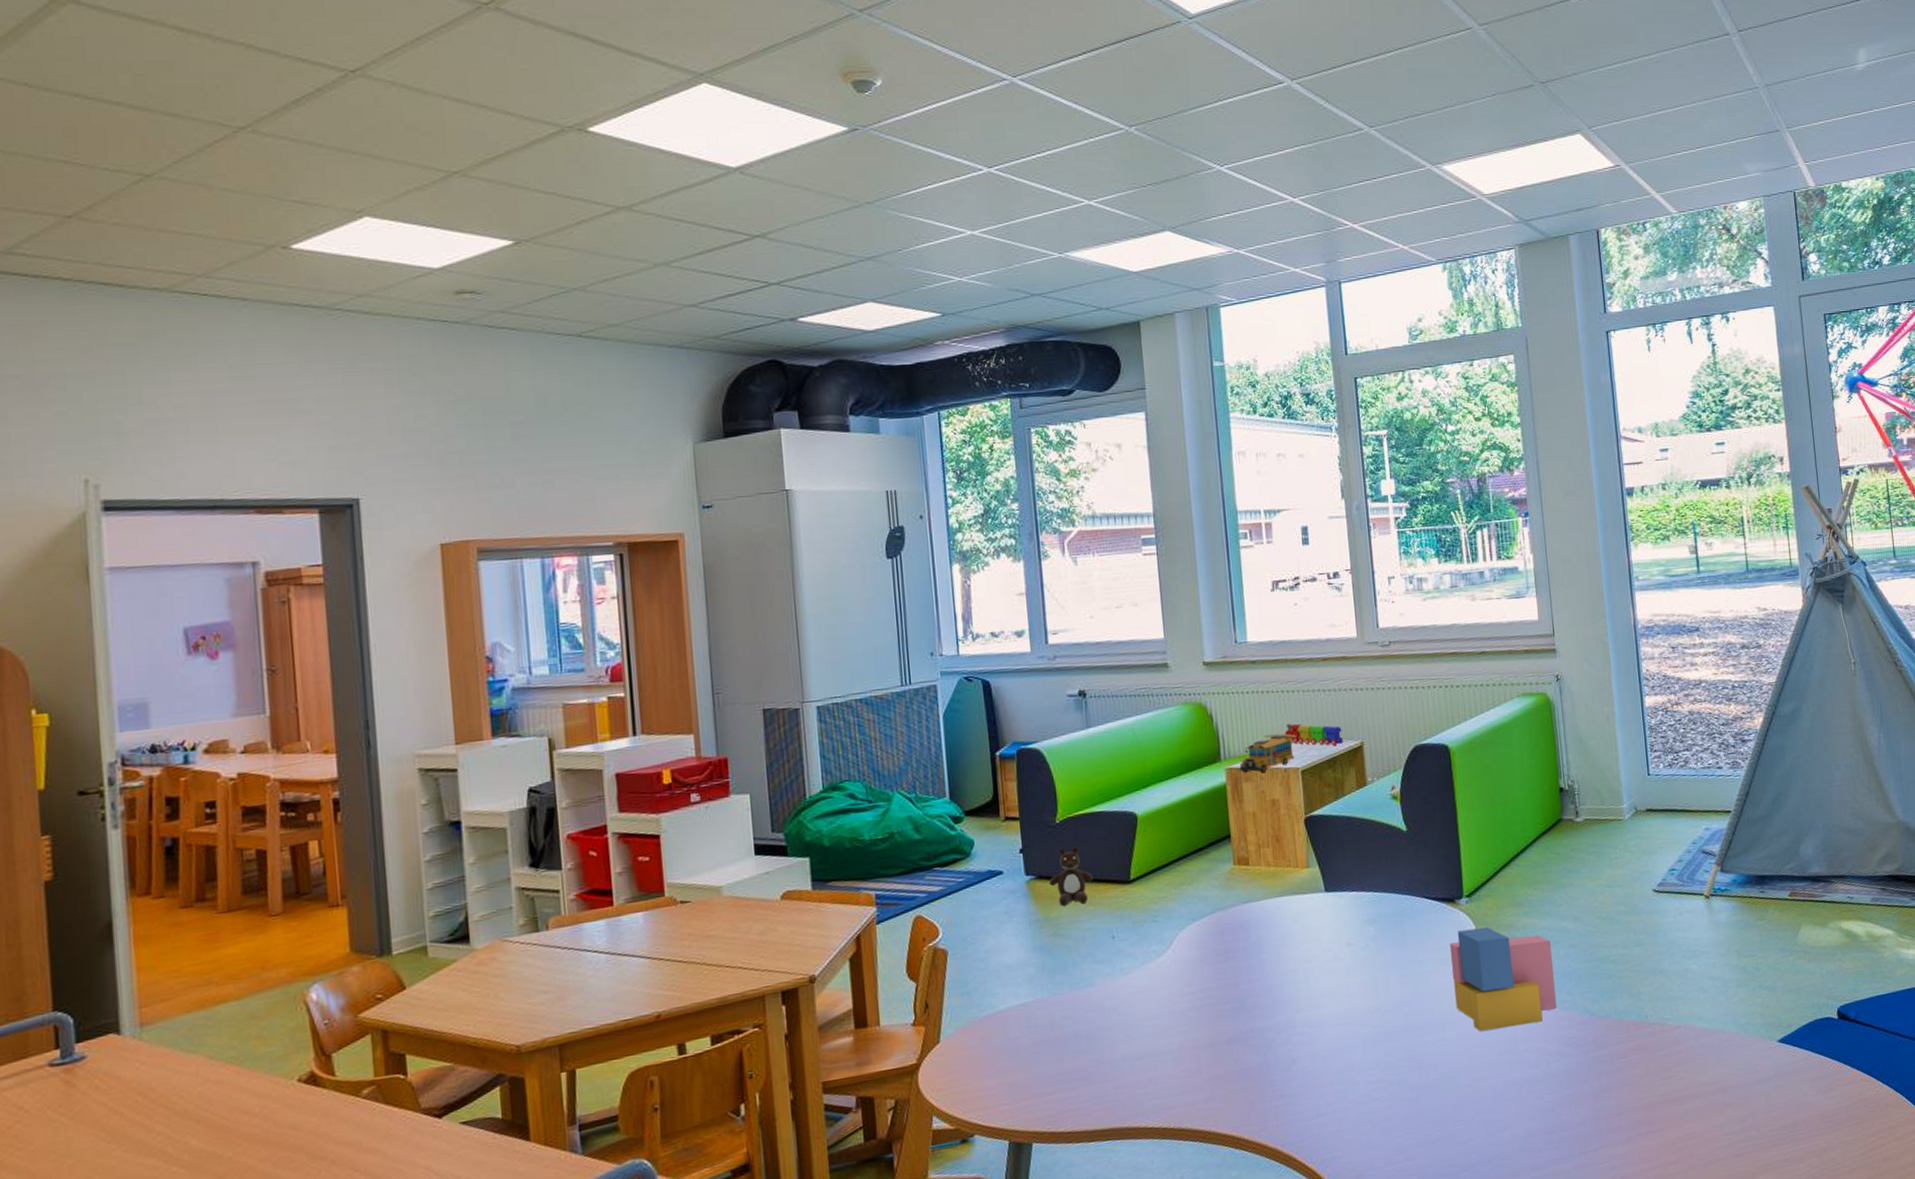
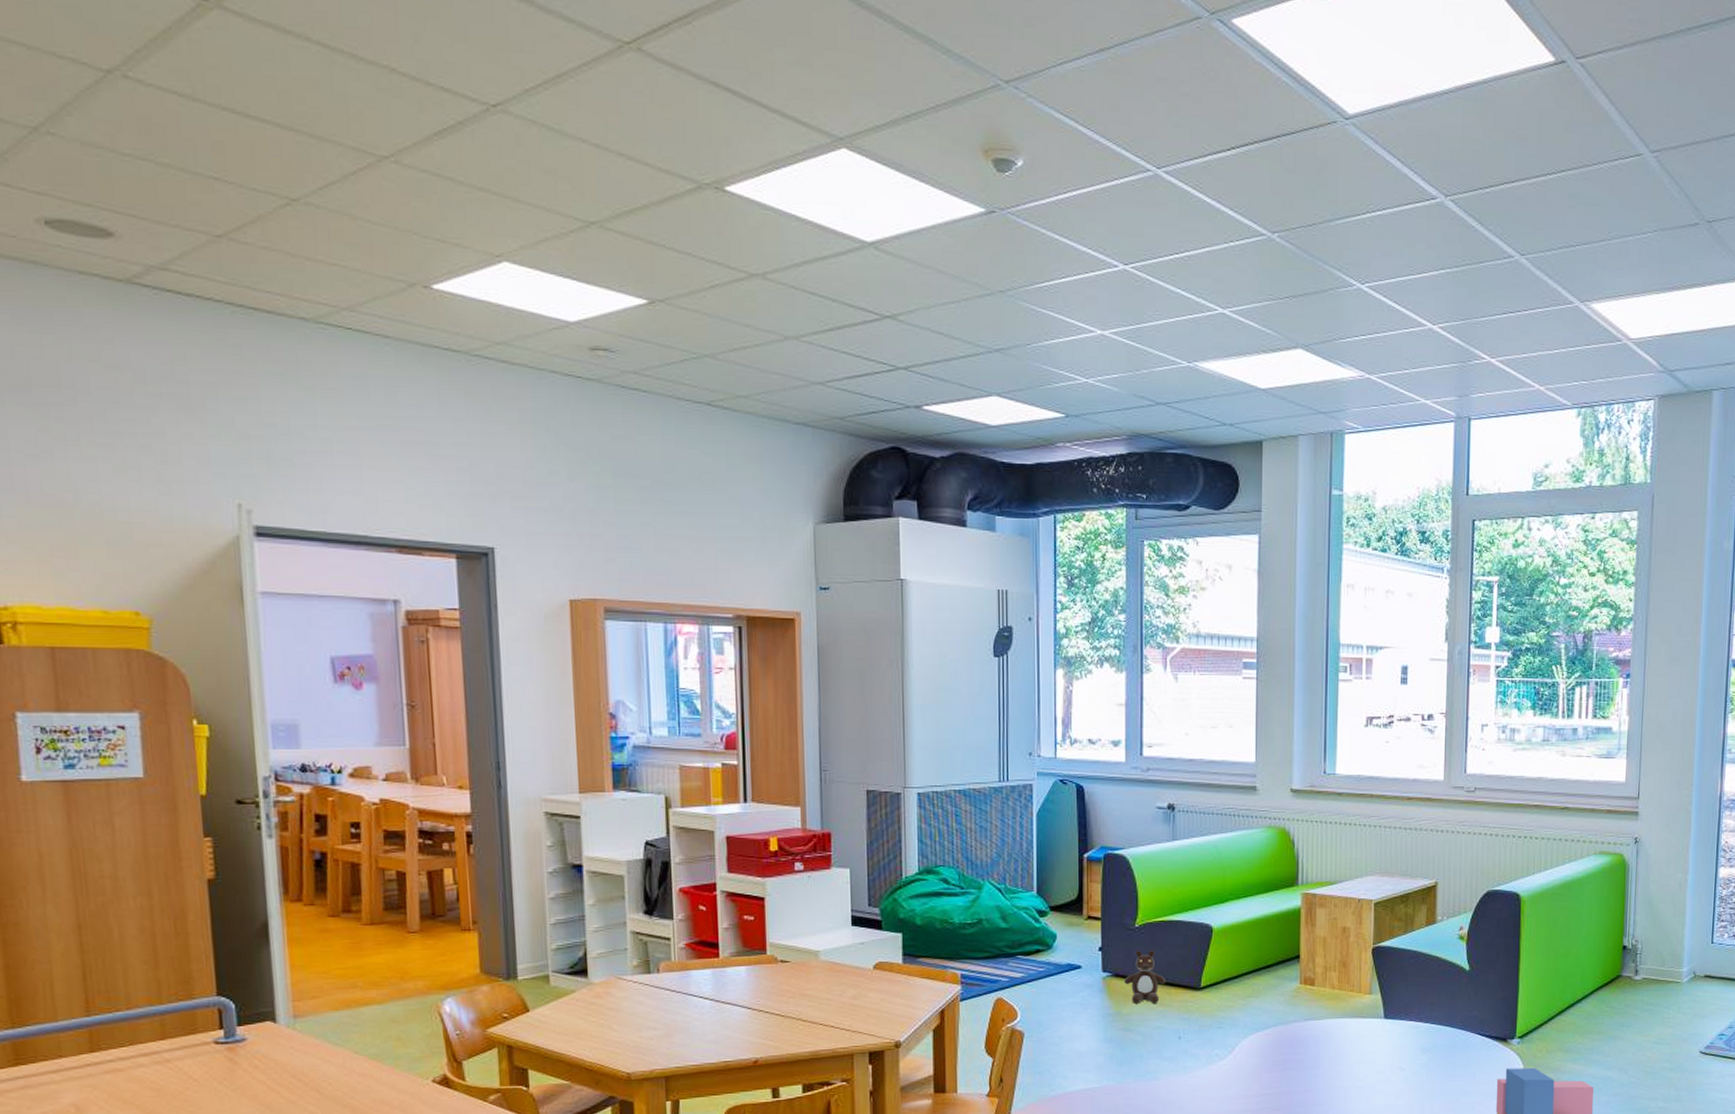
toy bus: present [1239,733,1297,774] -> none [1315,865,1374,901]
toy train: present [1285,723,1343,747] -> none [1363,856,1418,883]

